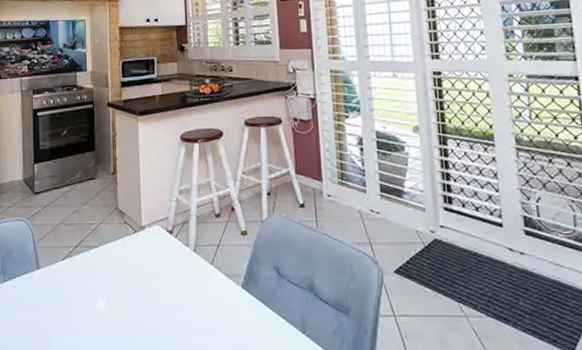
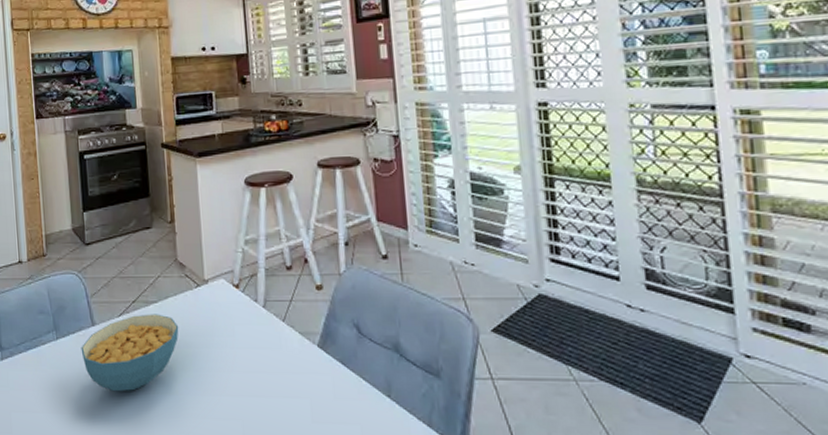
cereal bowl: none [26,257,117,331] -> present [81,314,179,392]

